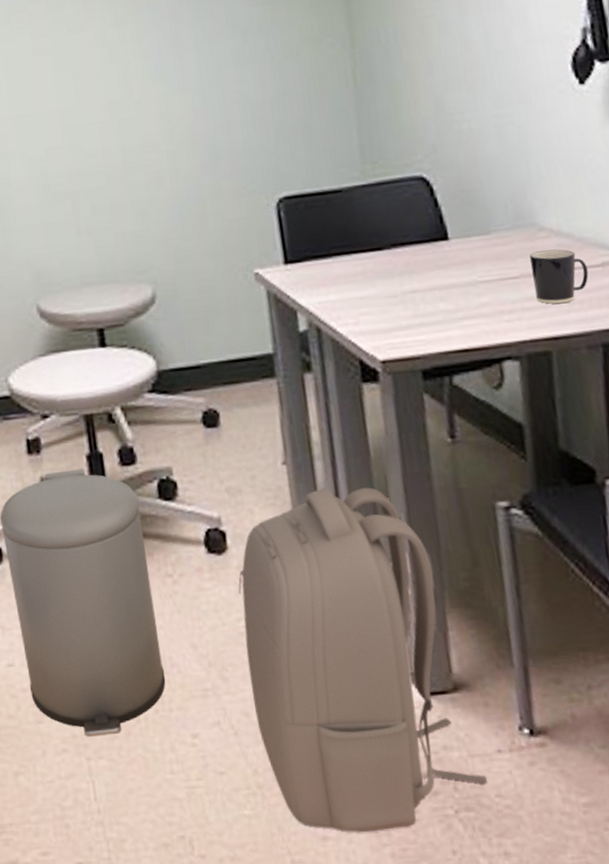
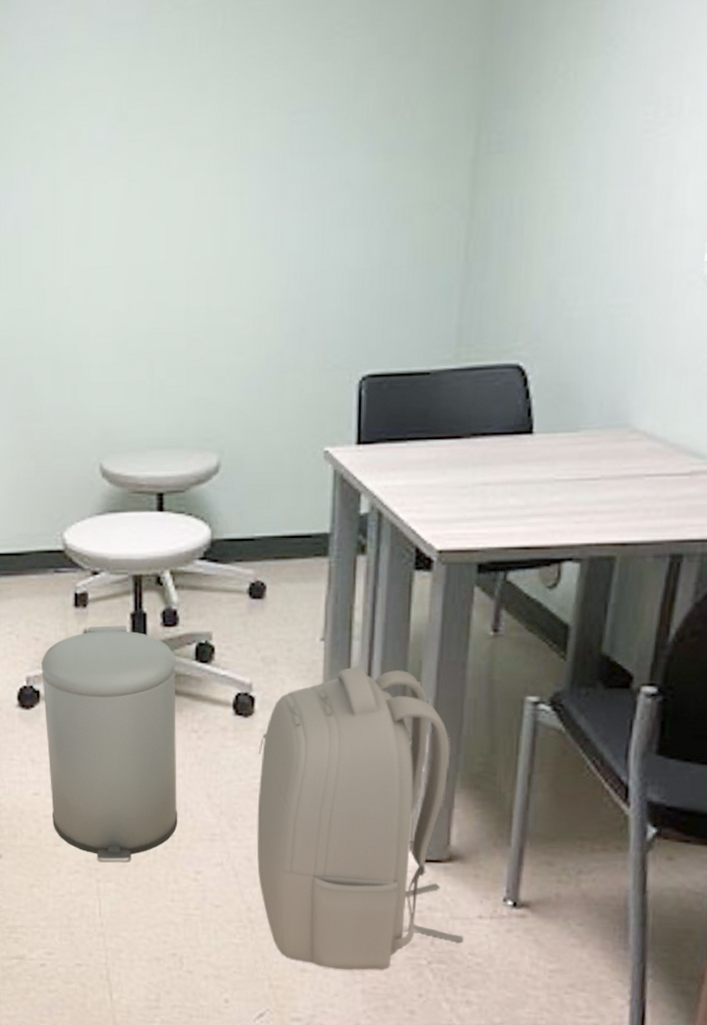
mug: present [529,249,589,304] -> none [612,453,674,510]

